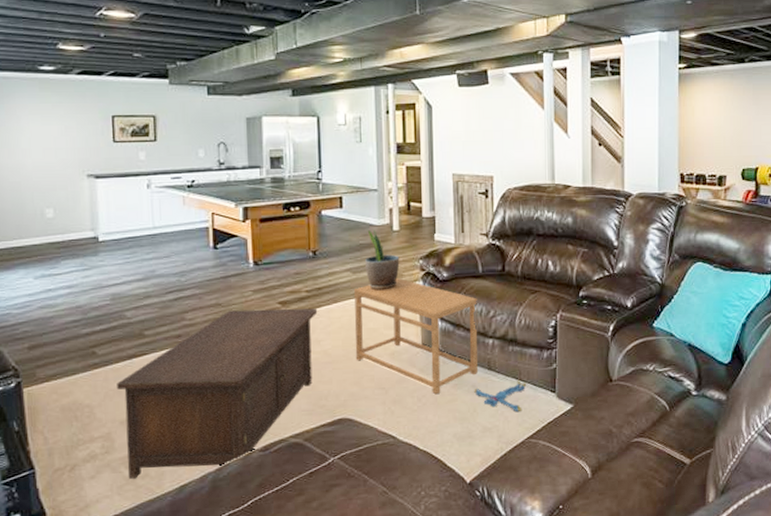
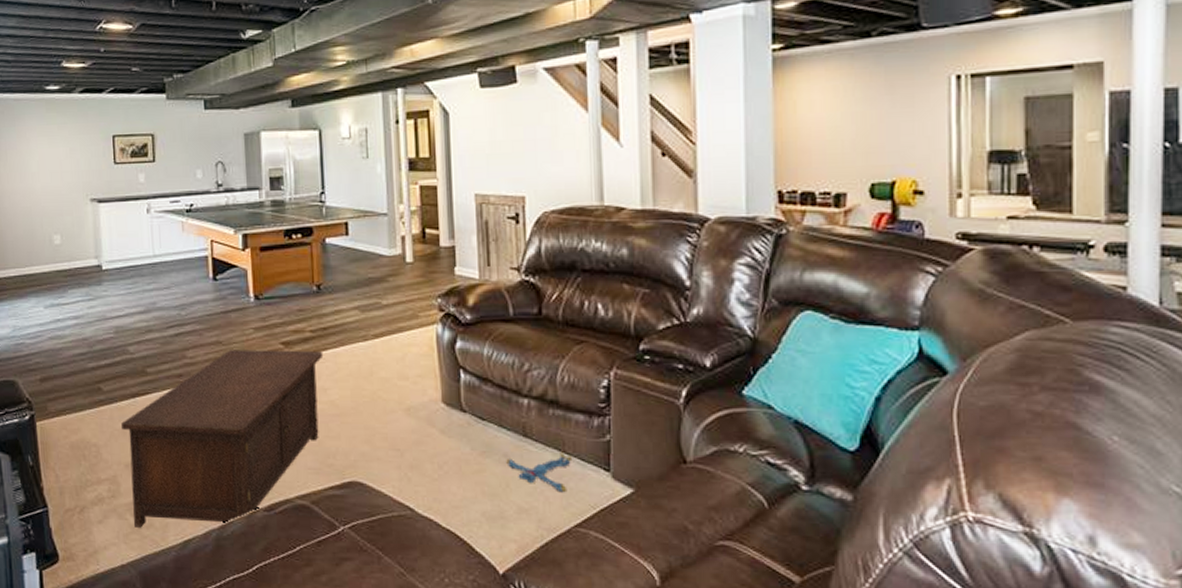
side table: present [353,277,478,395] -> none [362,318,510,462]
potted plant: present [365,229,400,291] -> none [375,260,415,333]

